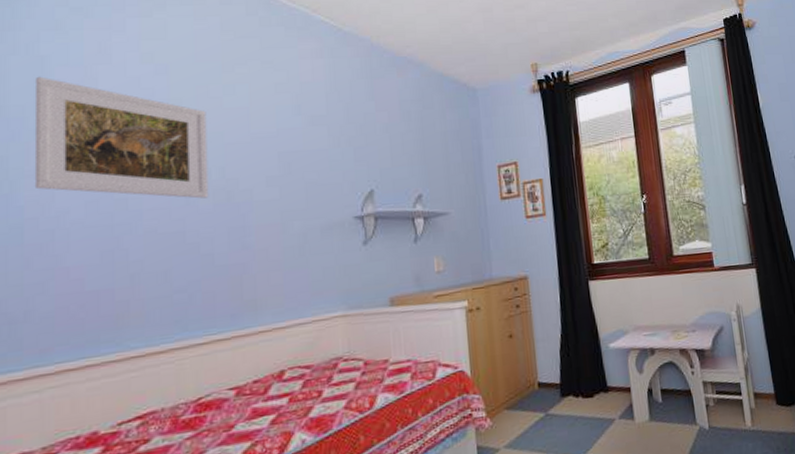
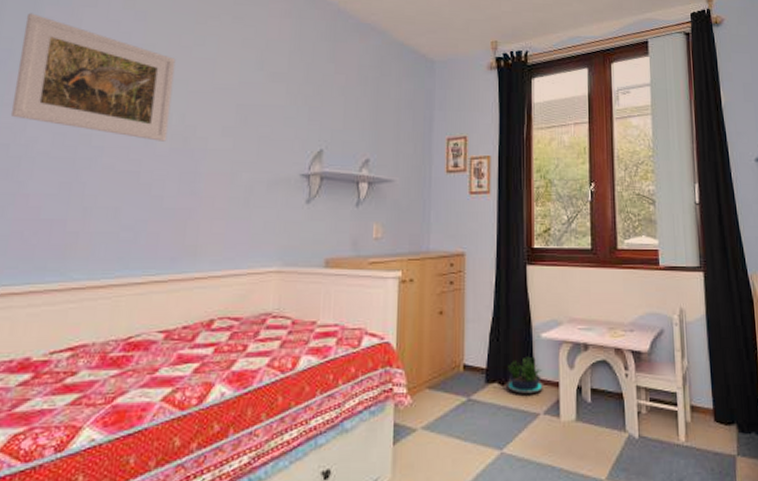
potted plant: none [581,366,617,403] -> present [507,356,544,394]

